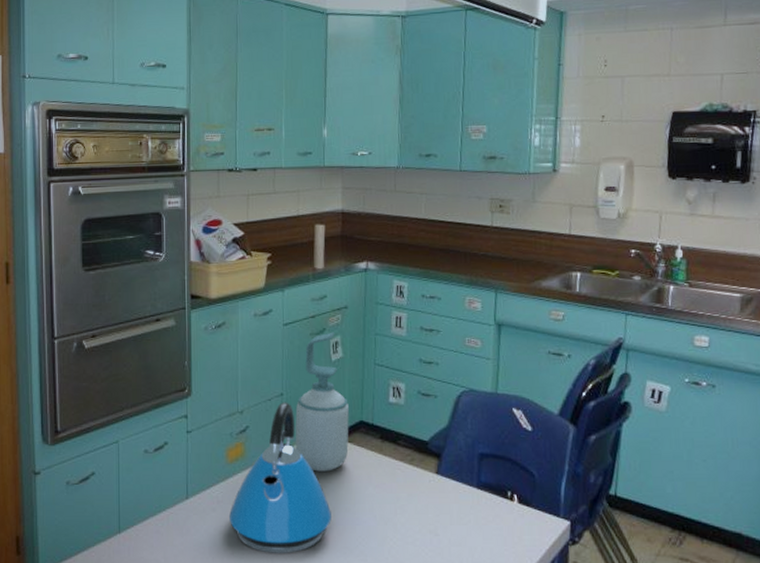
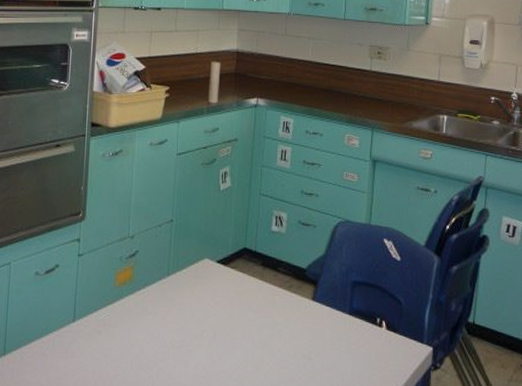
kettle: present [229,402,331,553] -> none [114,228,212,377]
soap bottle: present [295,332,349,472] -> none [181,162,234,296]

